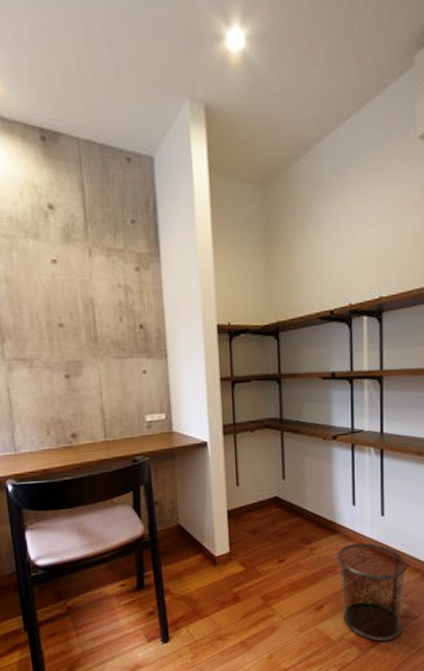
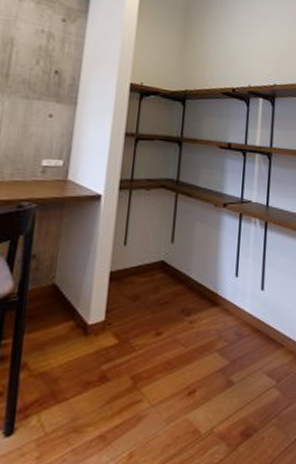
waste bin: present [337,542,408,641] -> none [214,318,282,436]

